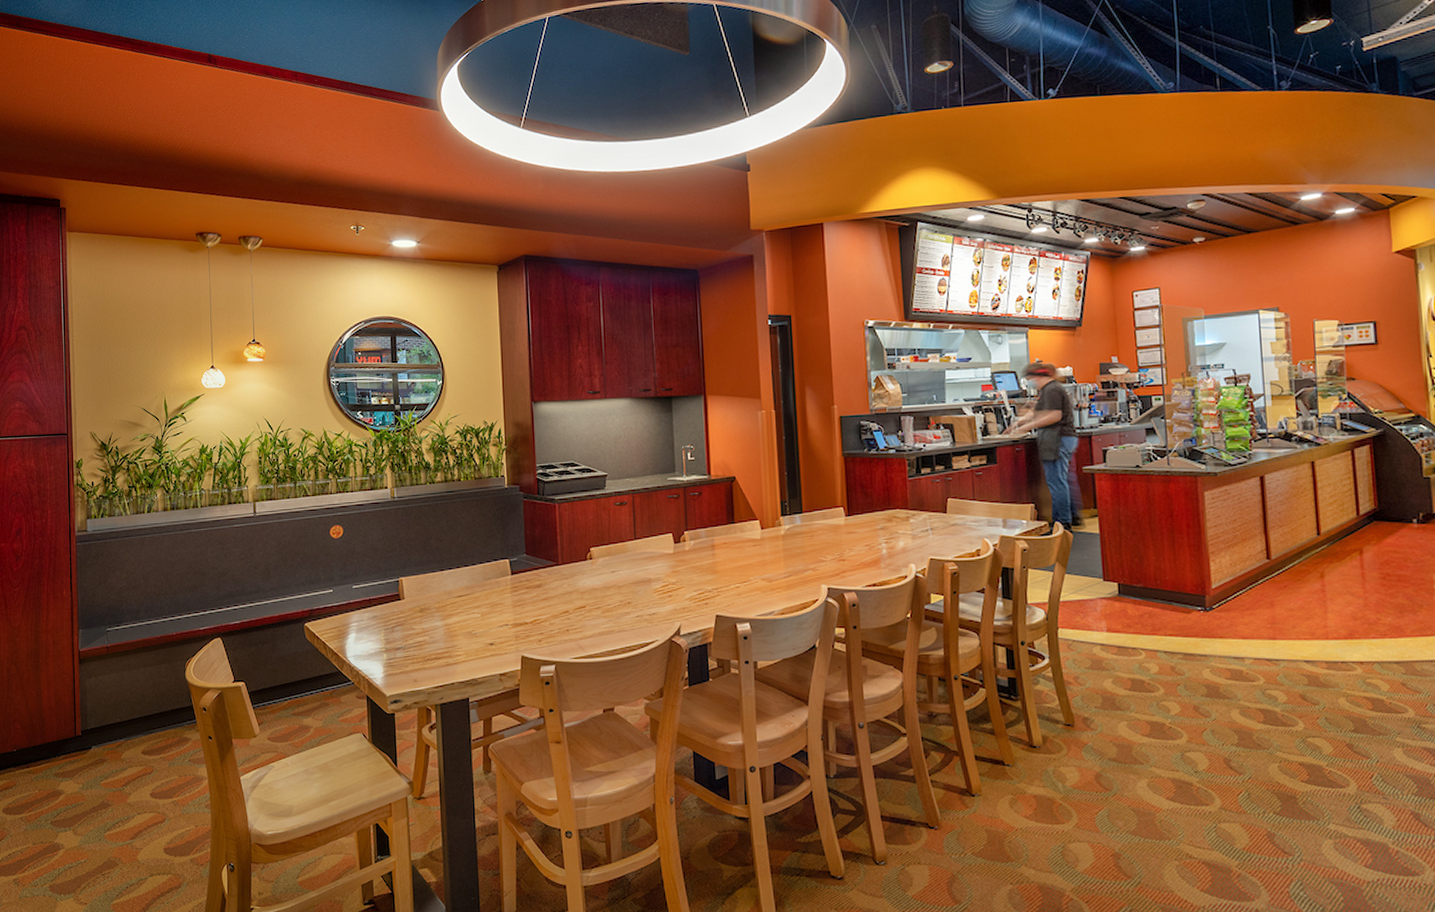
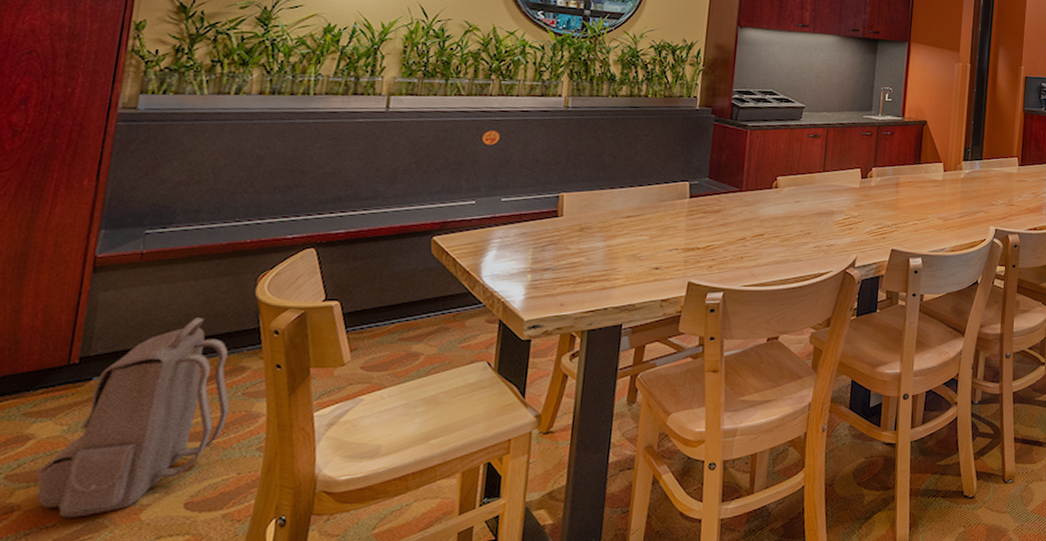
backpack: none [67,698,182,856] -> present [33,318,230,518]

